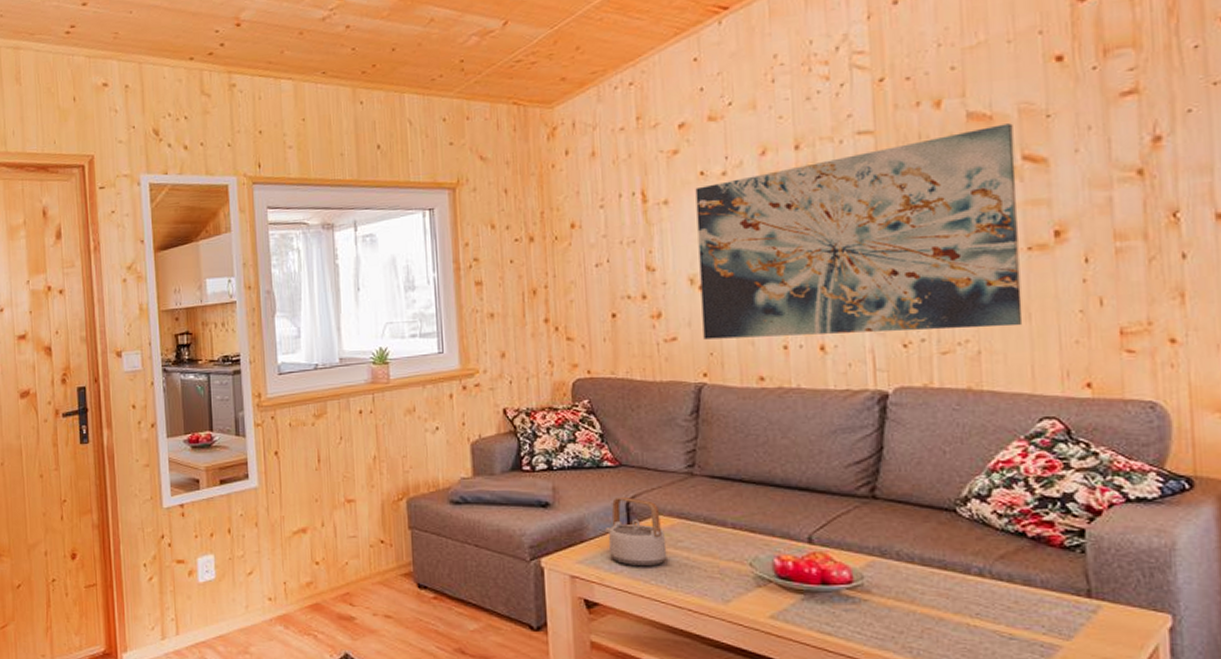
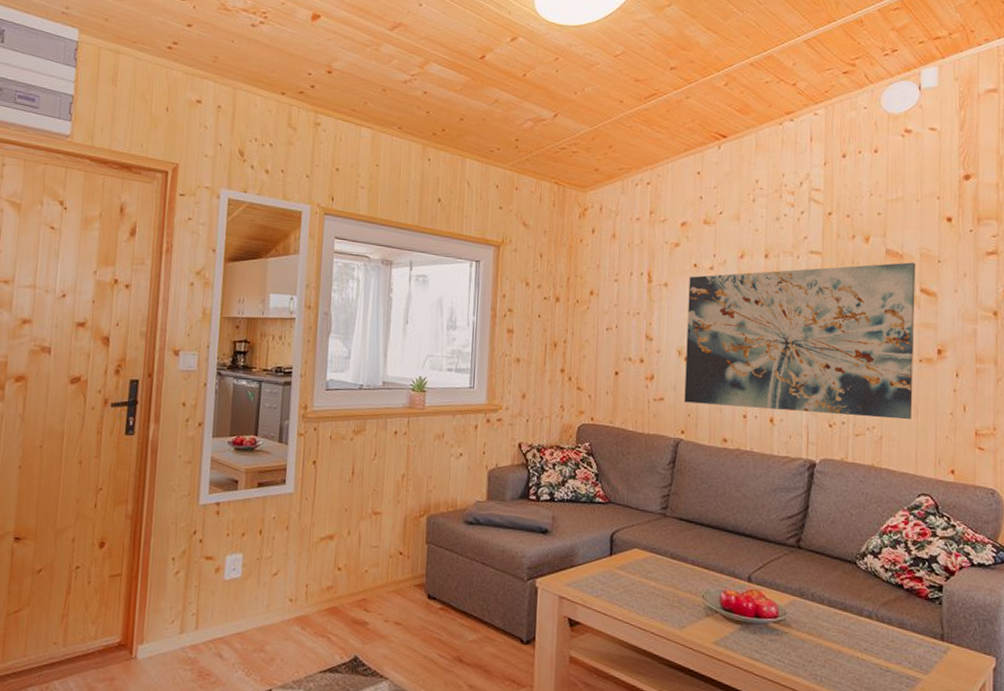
teapot: present [605,496,667,567] -> none [592,529,640,593]

